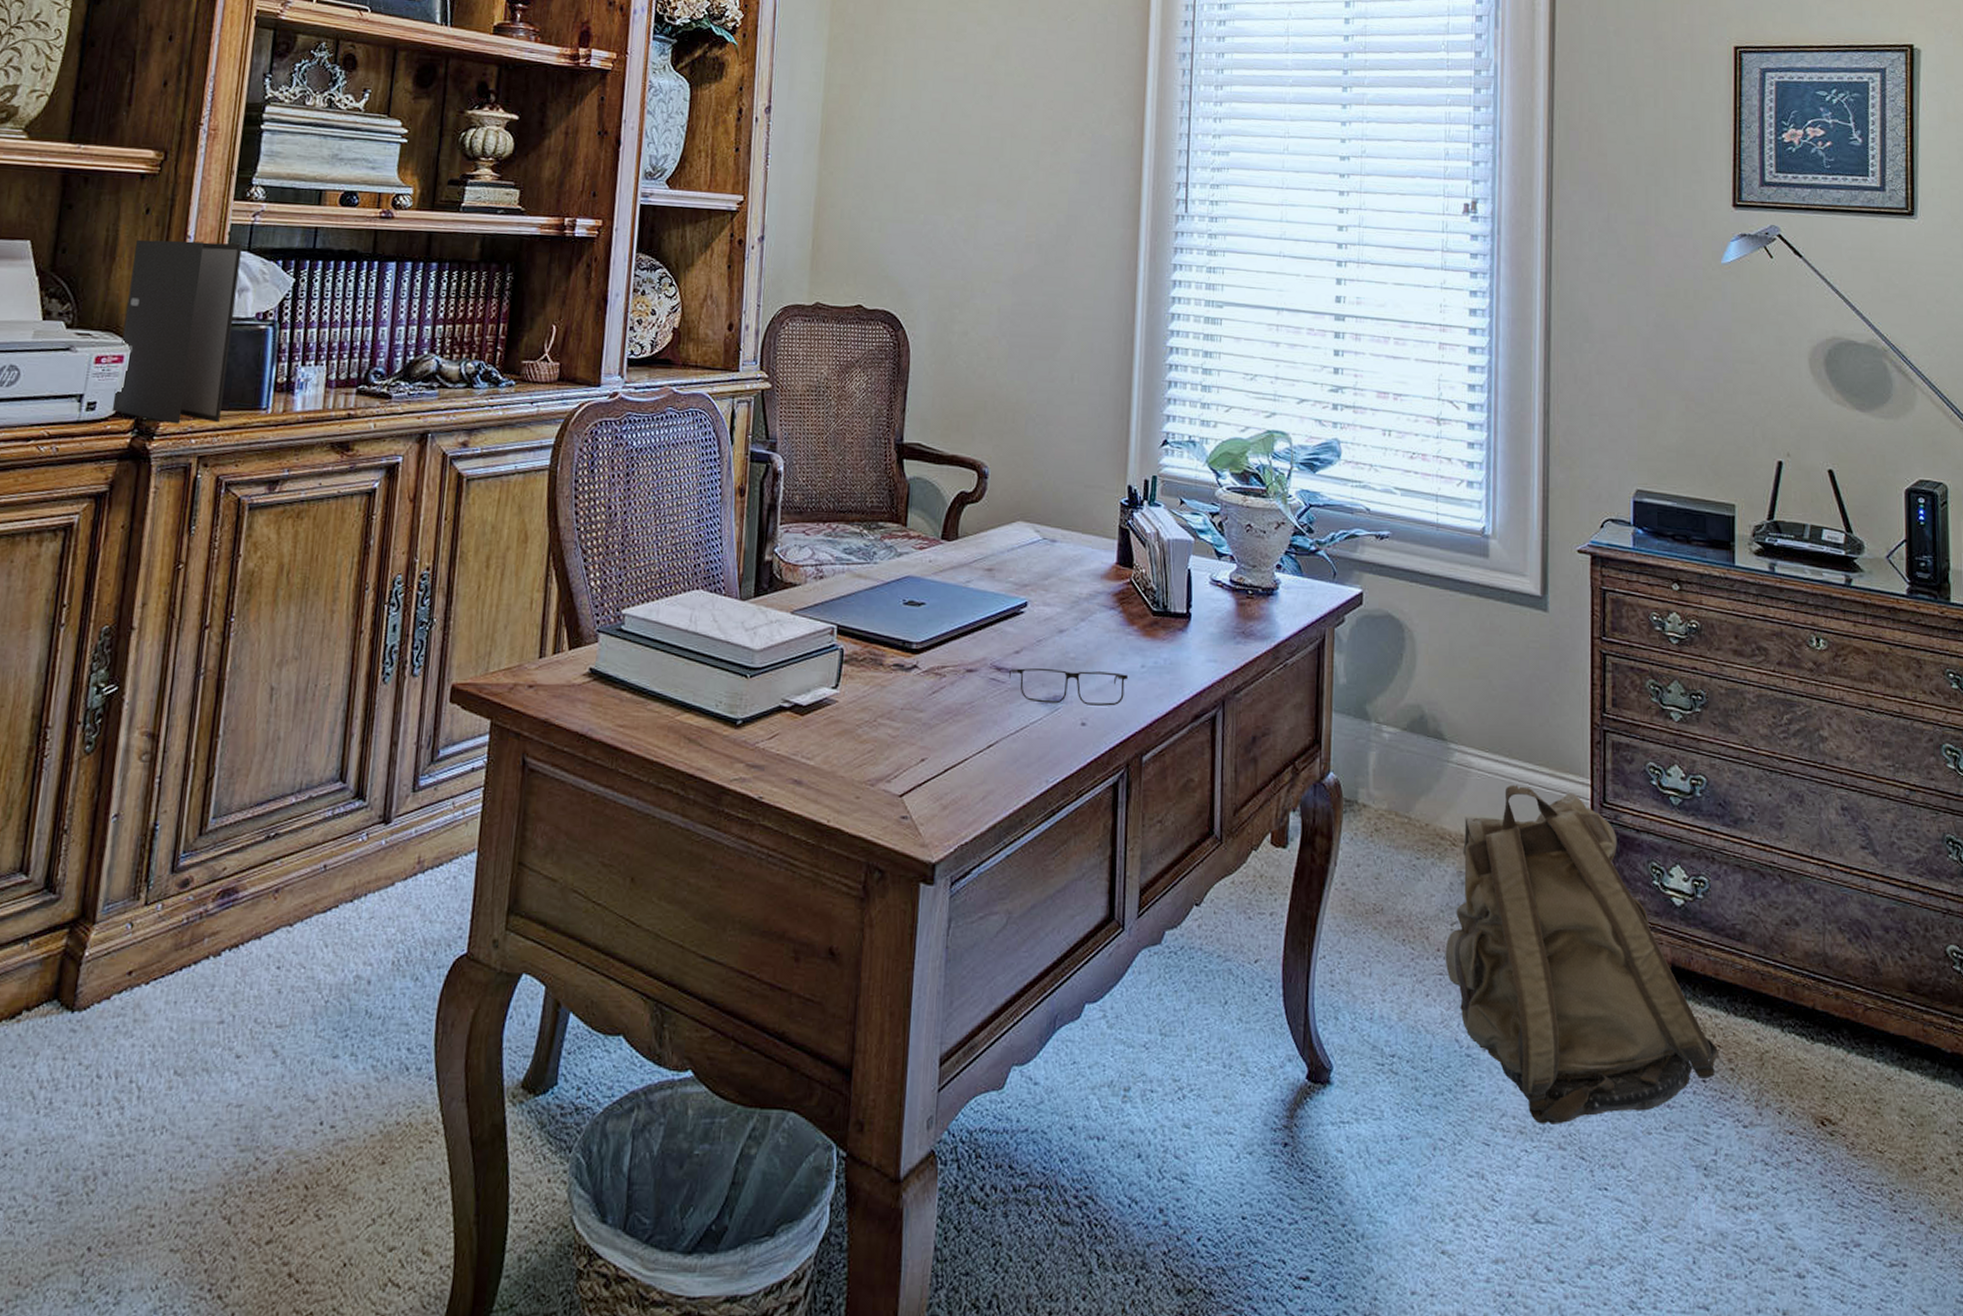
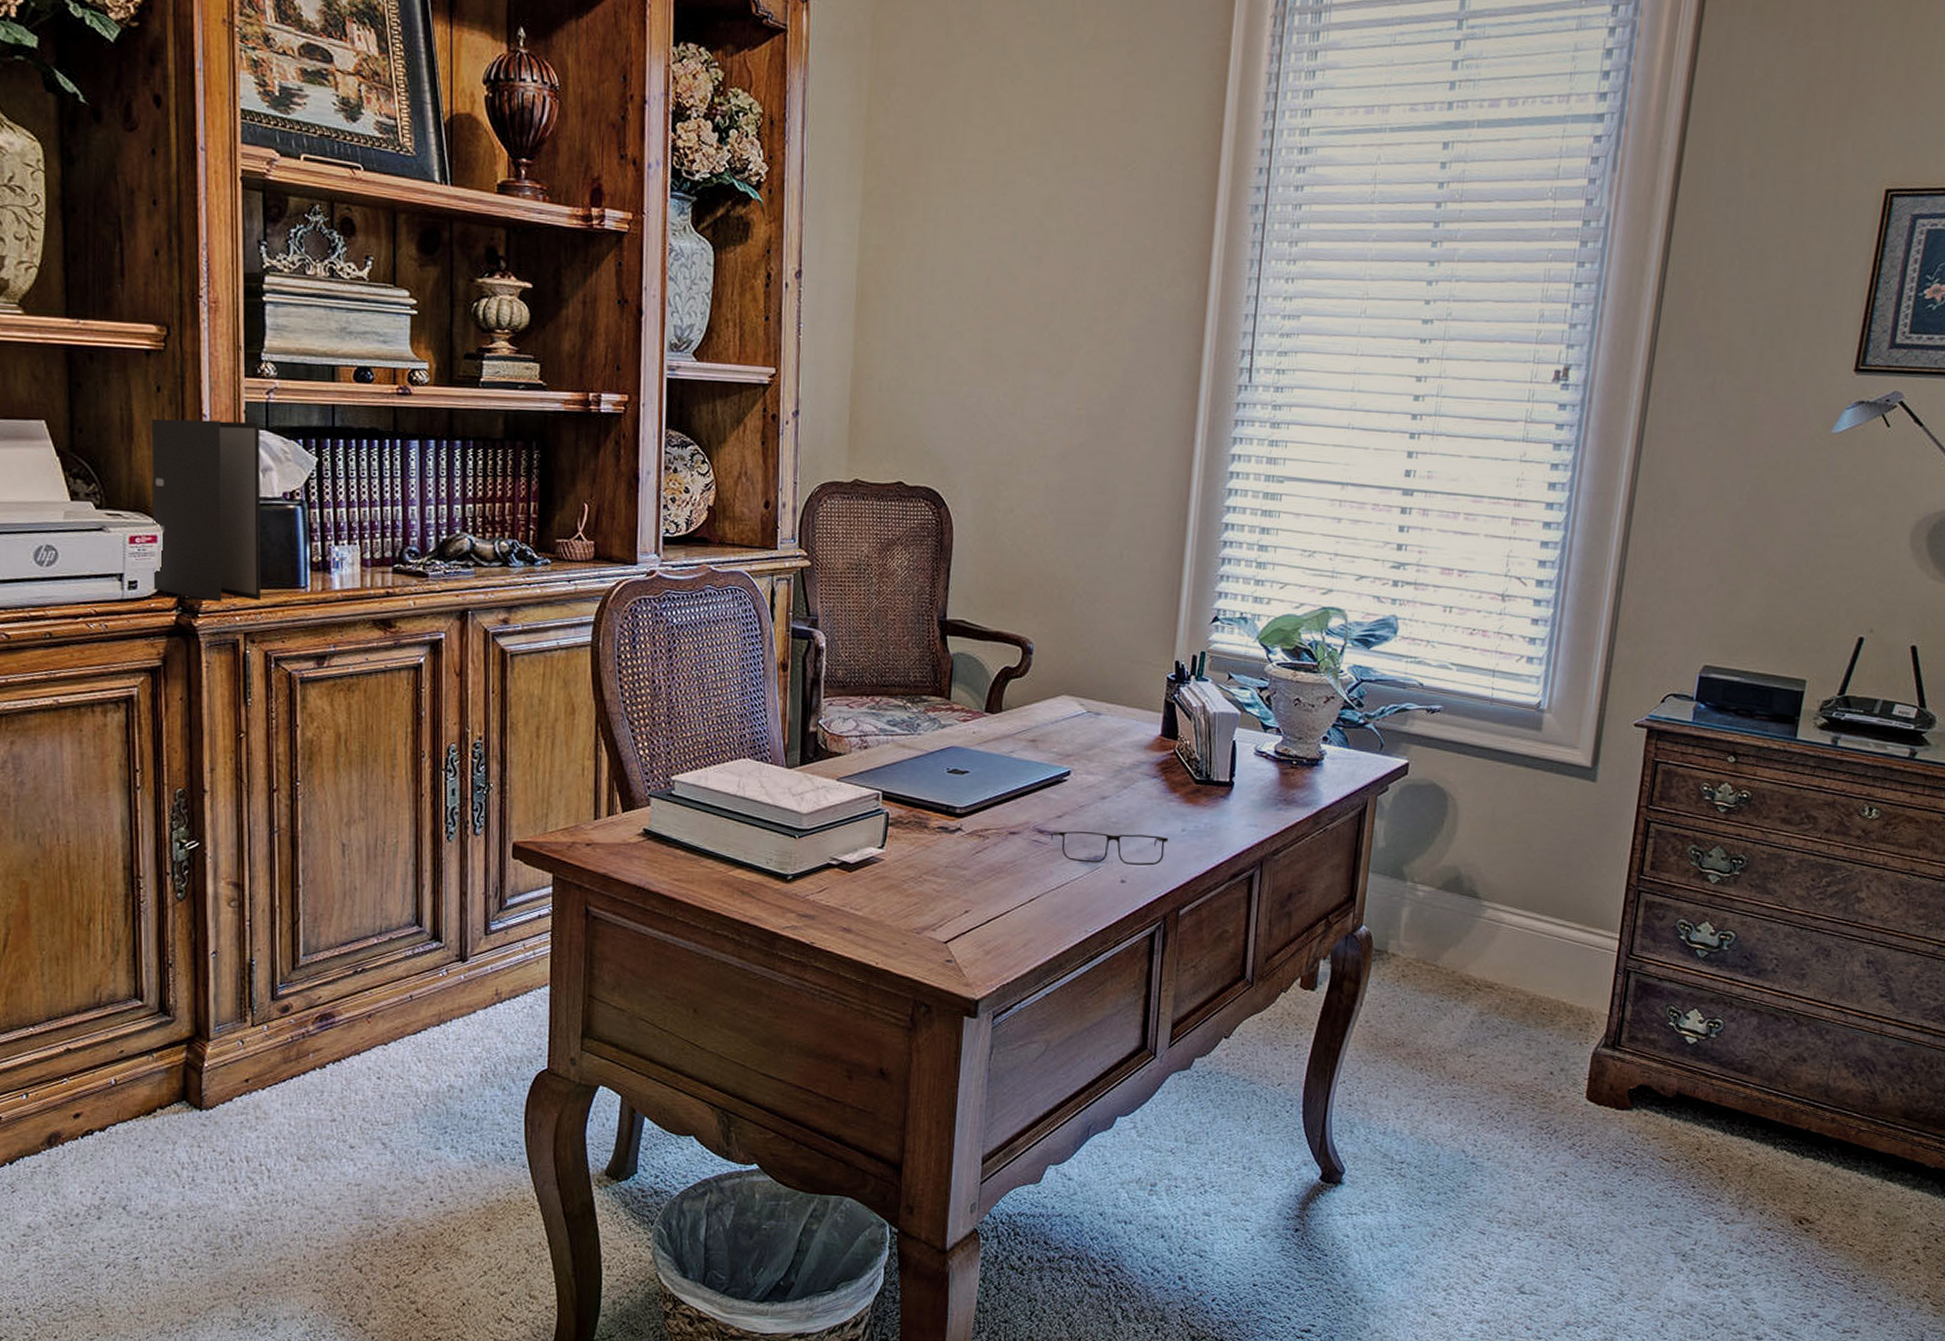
backpack: present [1445,784,1719,1124] -> none [1459,938,1712,1219]

